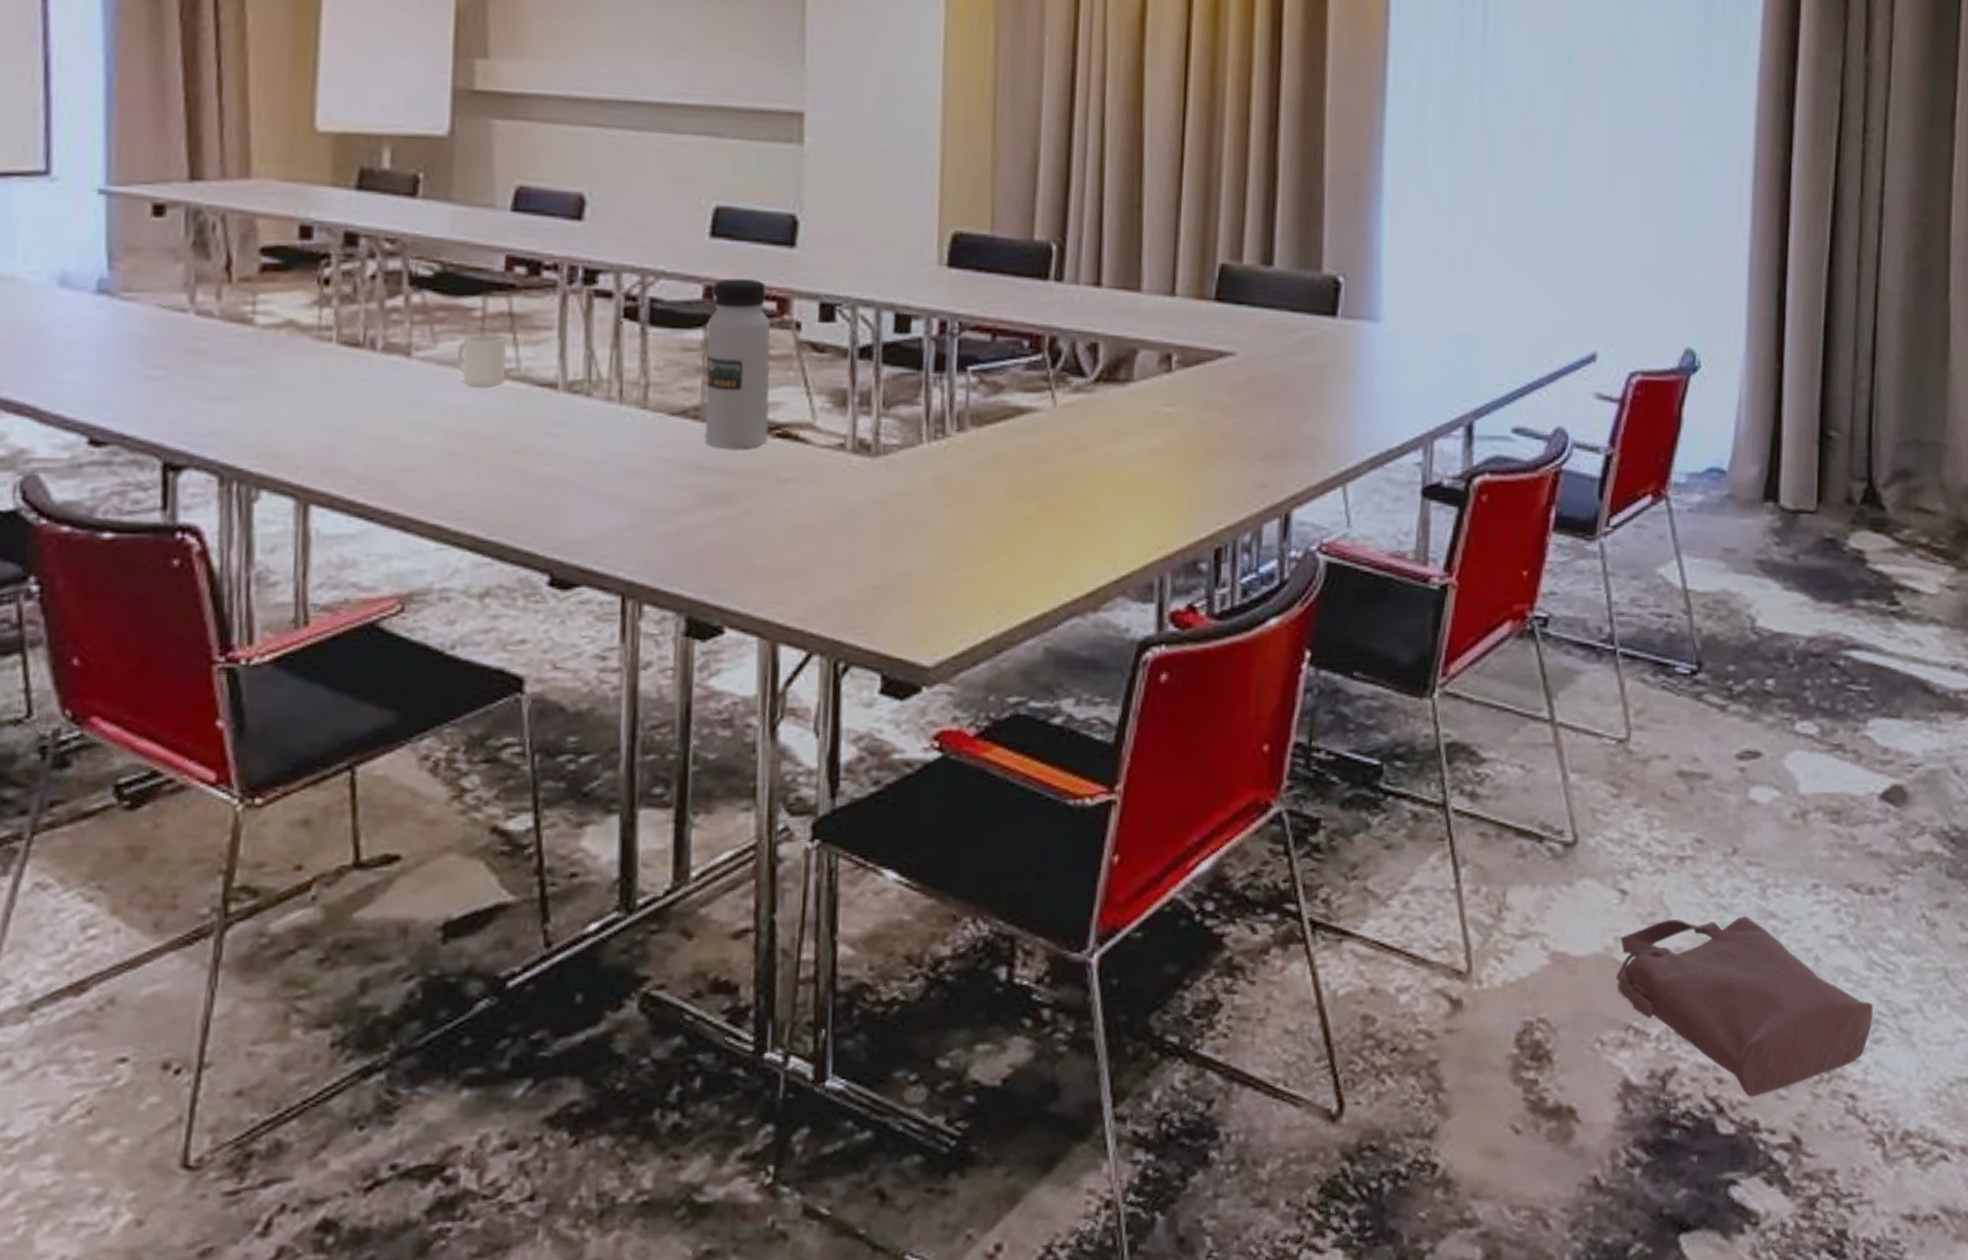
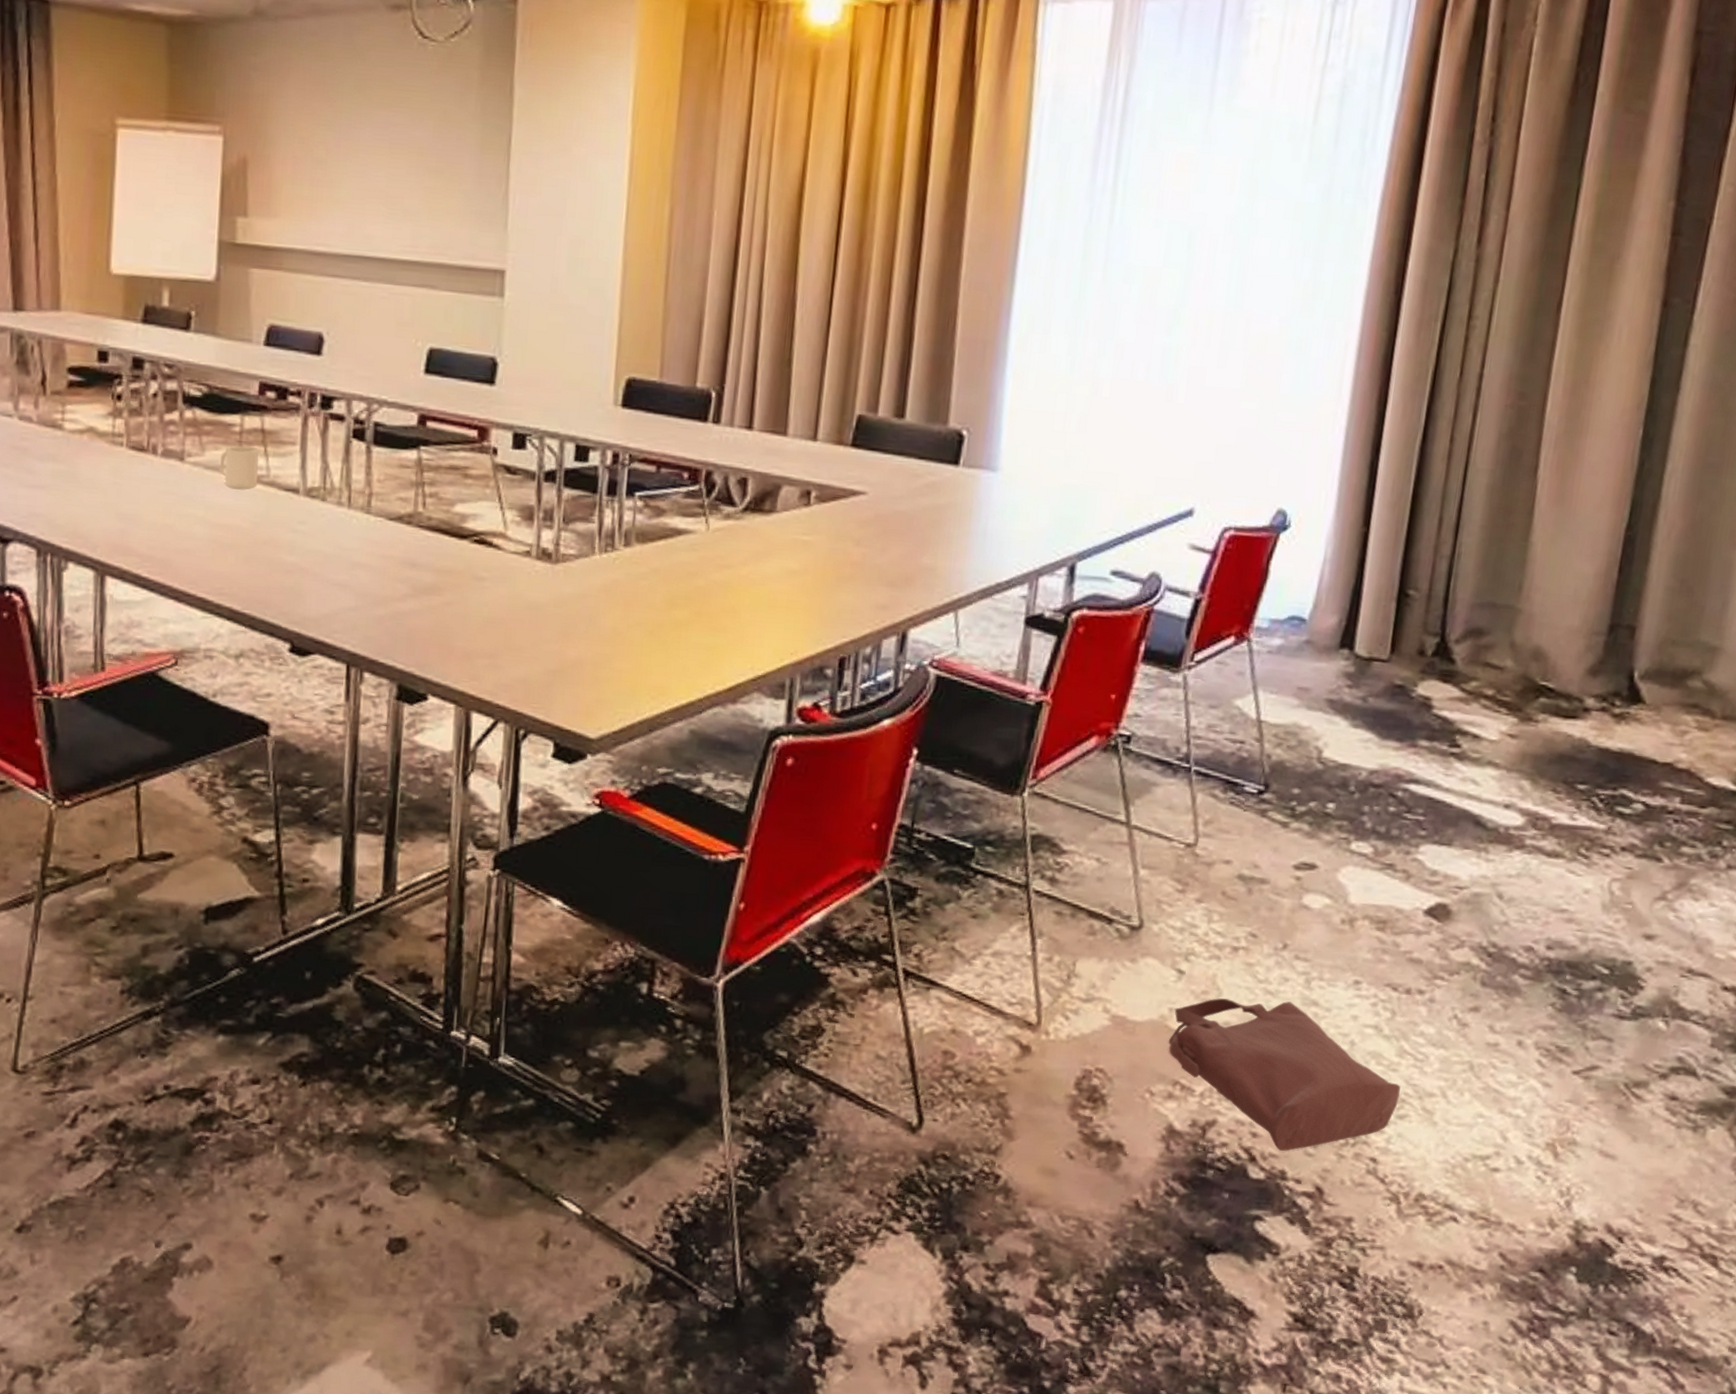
water bottle: present [704,278,771,450] -> none [416,409,472,551]

